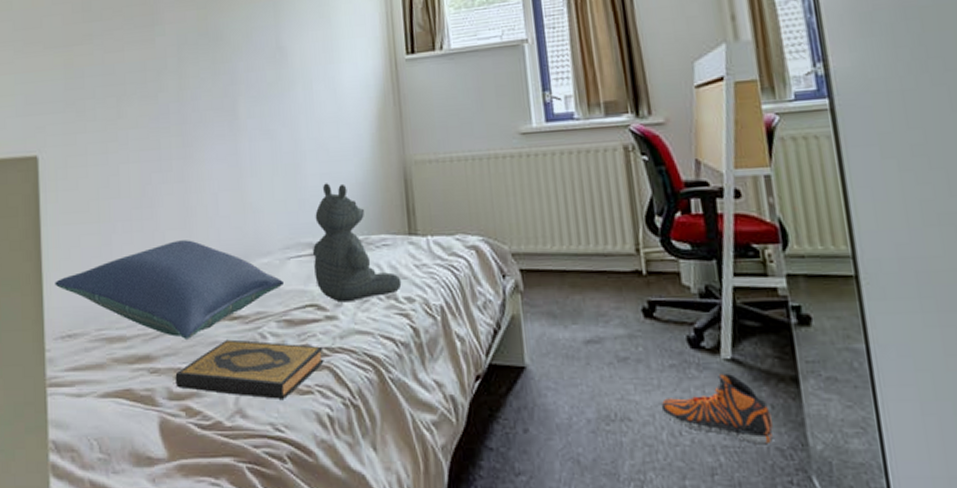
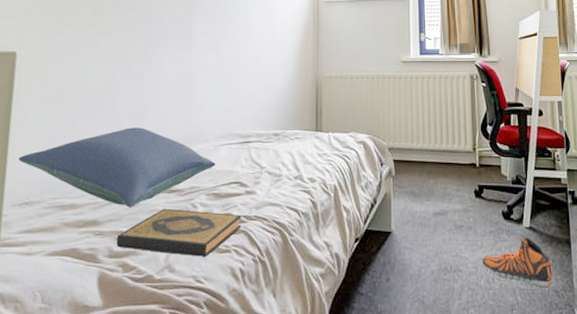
teddy bear: present [313,183,402,303] -> none [241,89,307,181]

